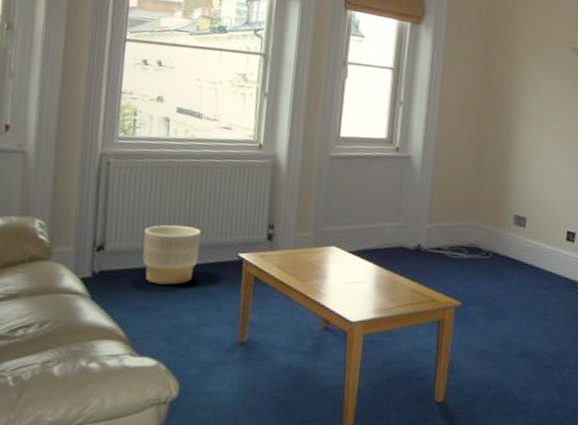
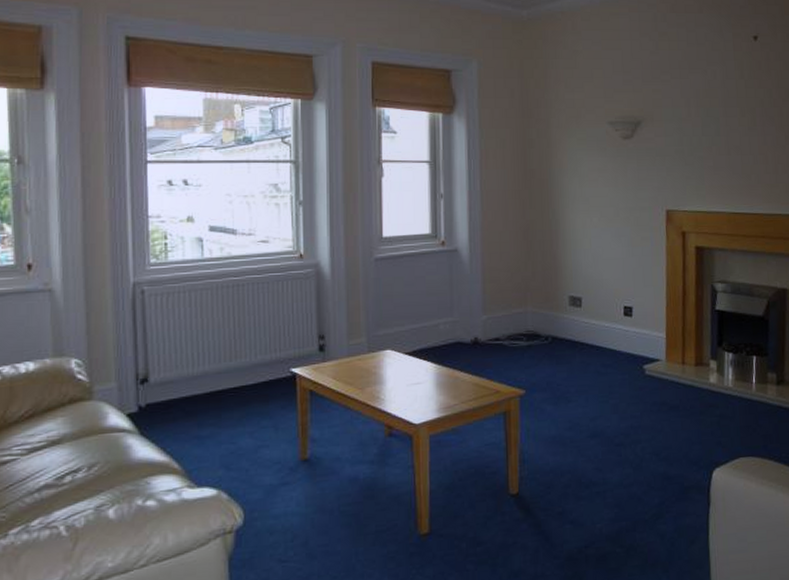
planter: present [142,225,201,285] -> none [189,347,249,411]

